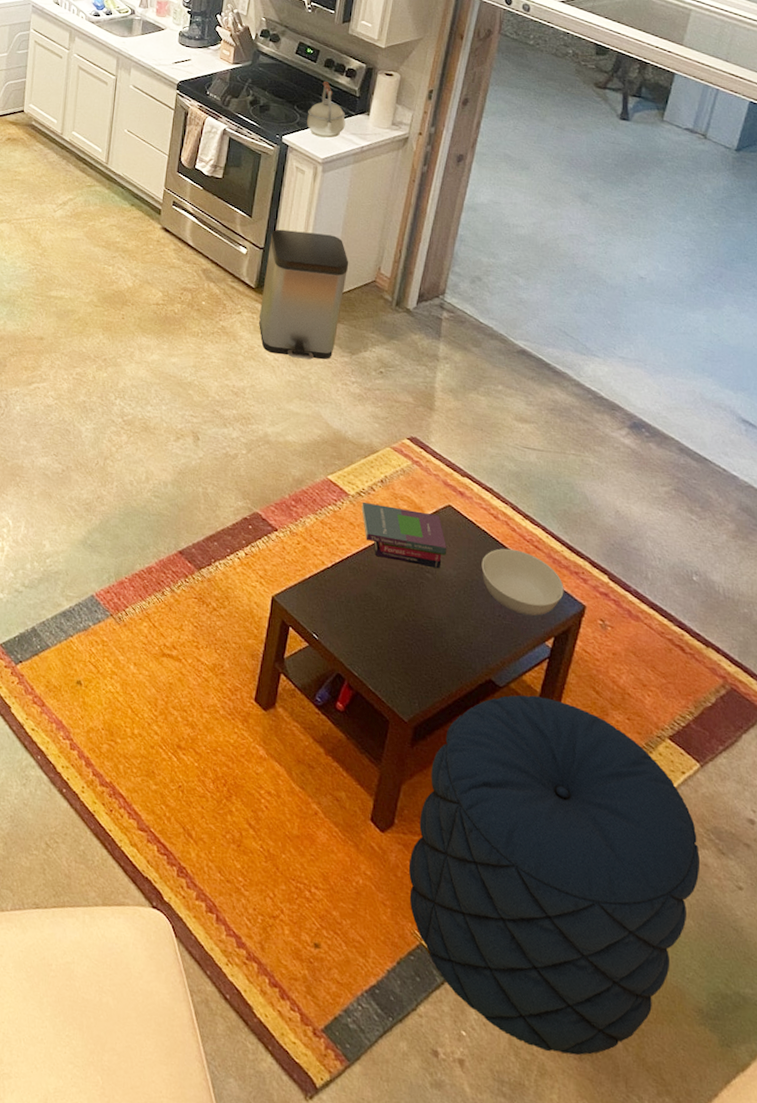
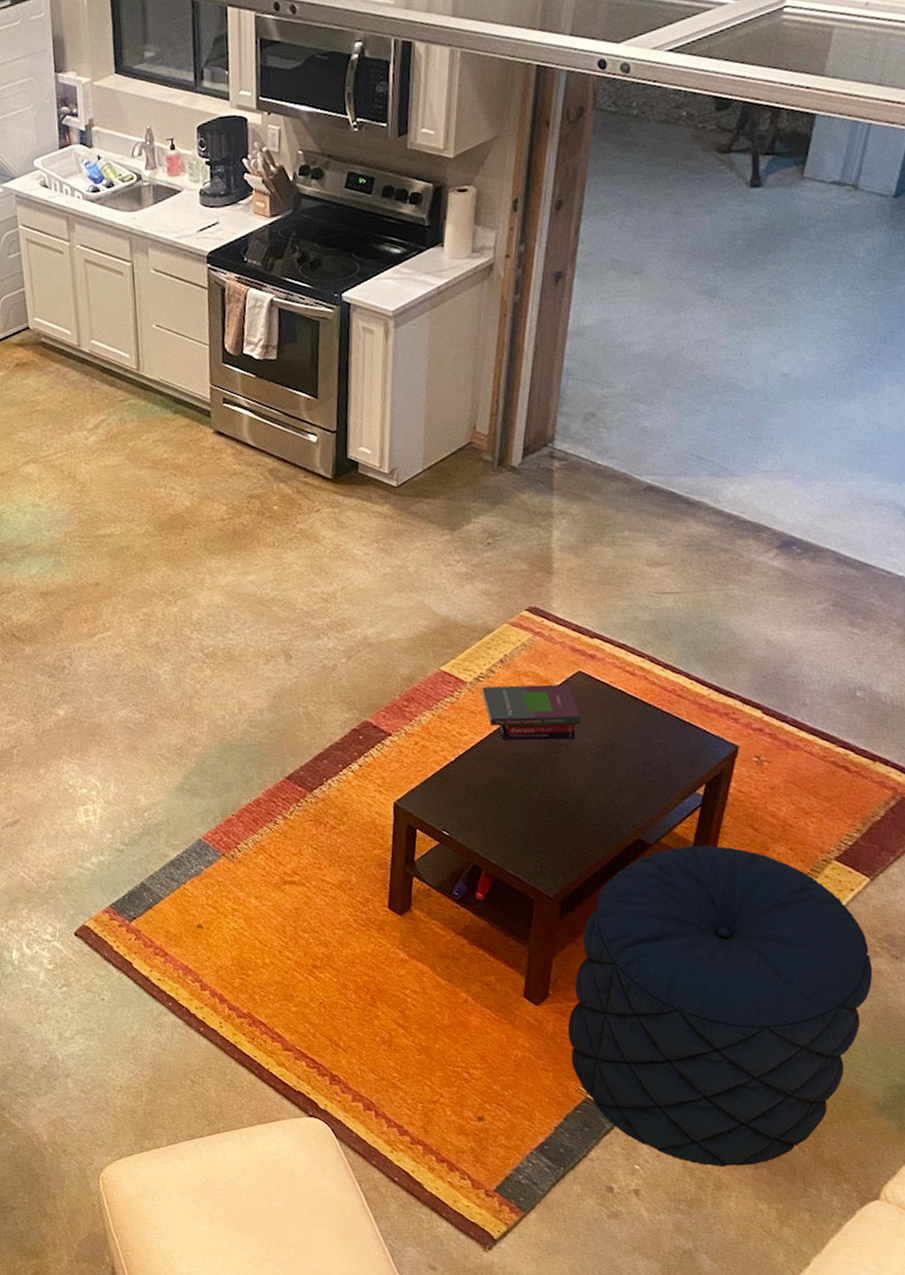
pedal bin: present [259,229,349,360] -> none [341,399,439,548]
kettle: present [306,81,346,139] -> none [368,214,416,286]
bowl: present [481,548,564,616] -> none [620,703,714,769]

